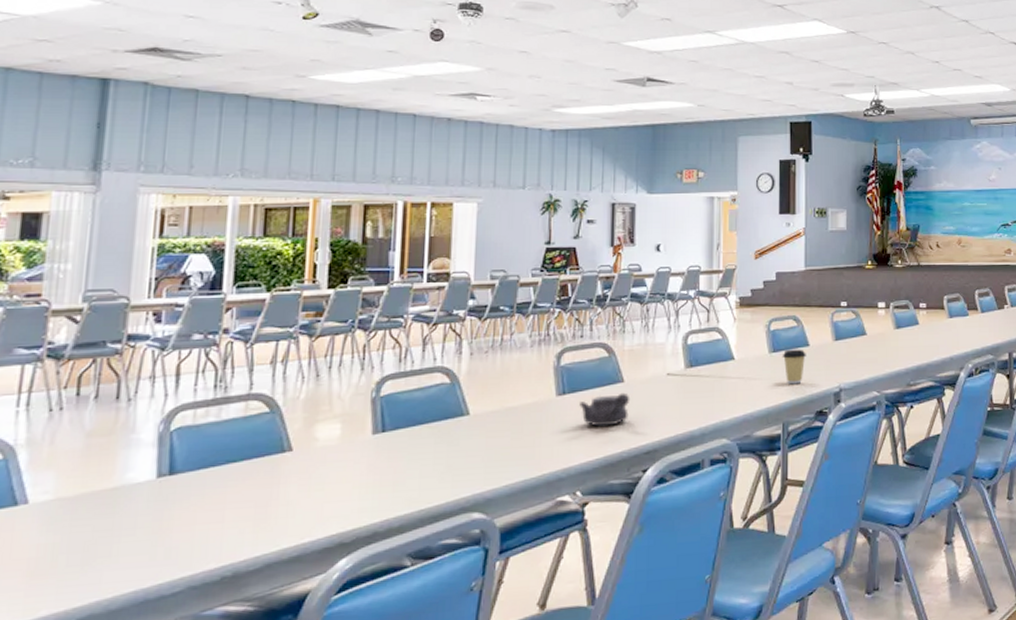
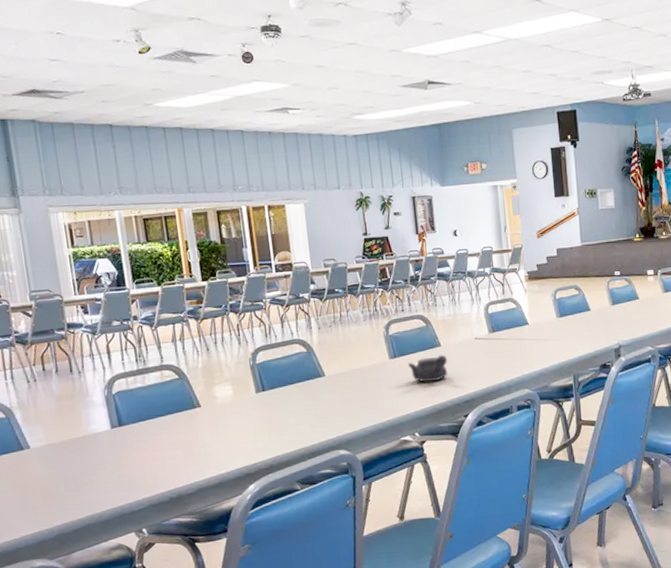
coffee cup: present [782,349,806,385] -> none [568,313,588,343]

